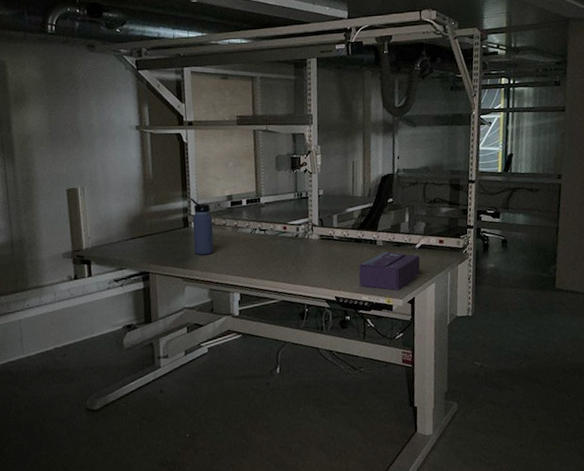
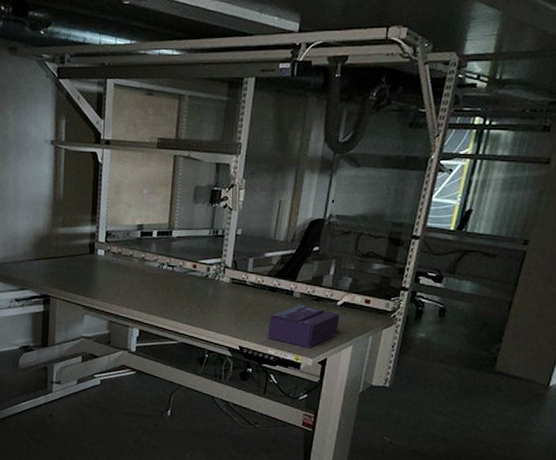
water bottle: present [190,198,214,256] -> none [98,223,120,285]

